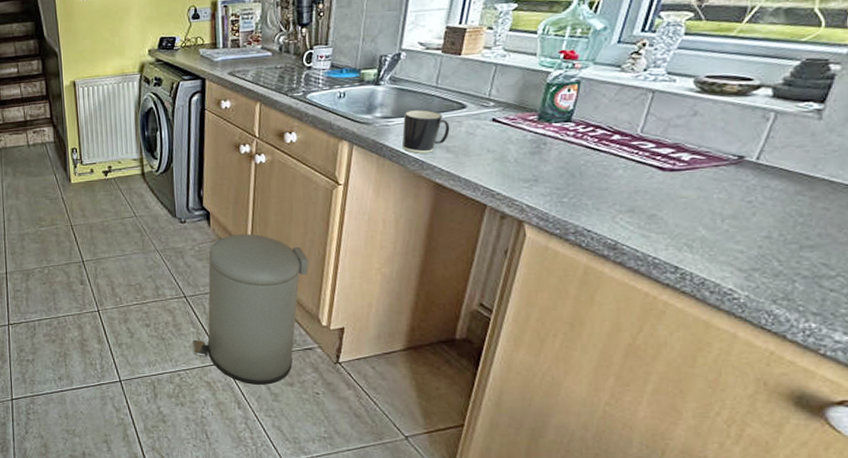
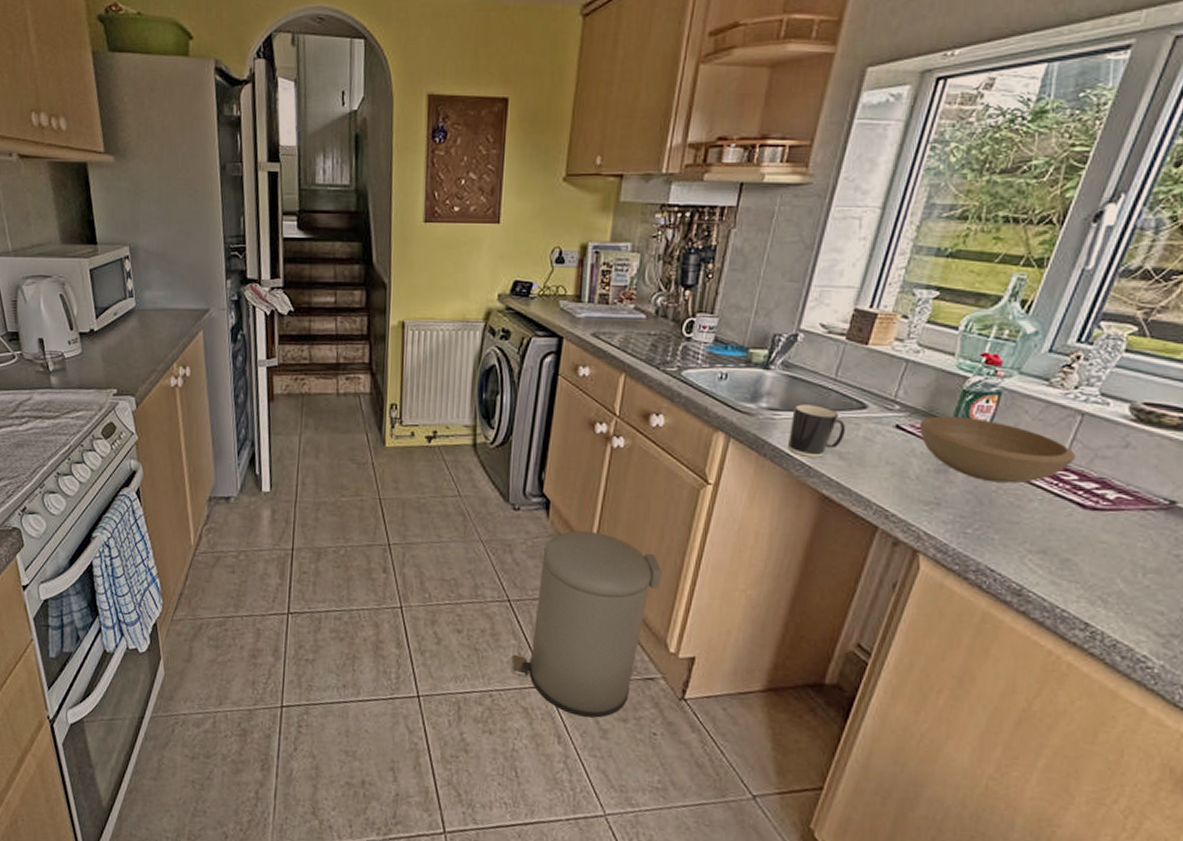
bowl: none [512,105,651,158] -> present [919,416,1075,484]

